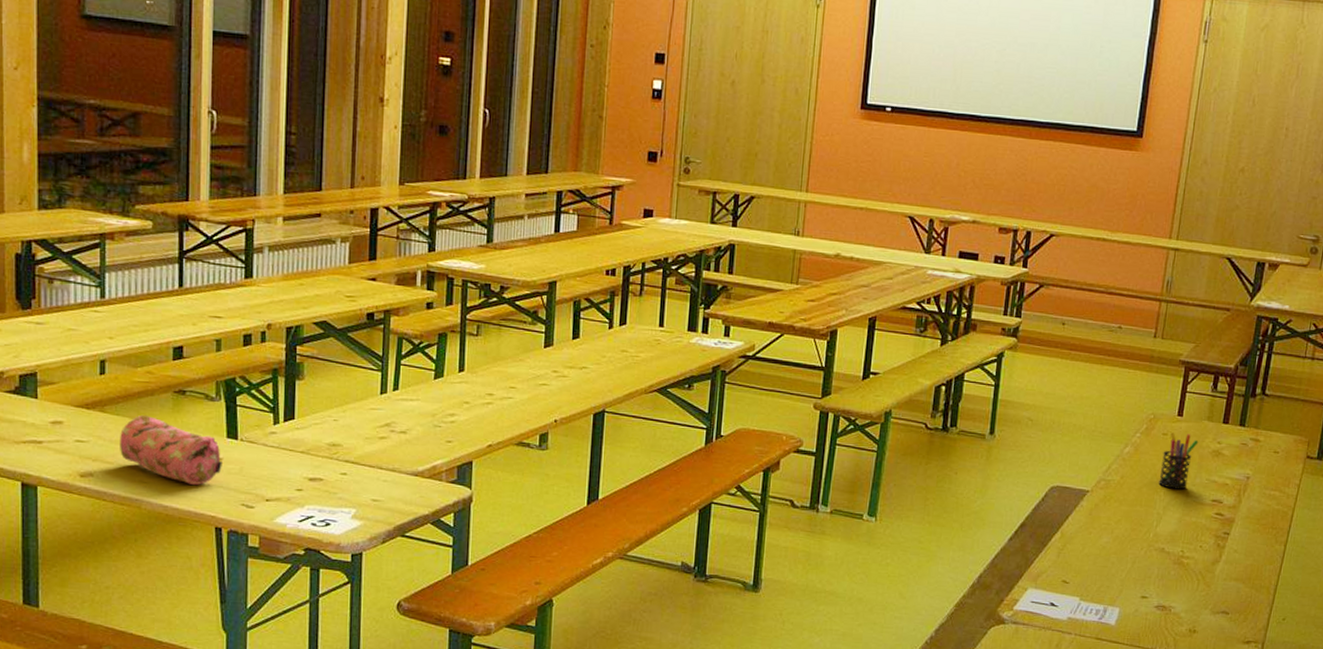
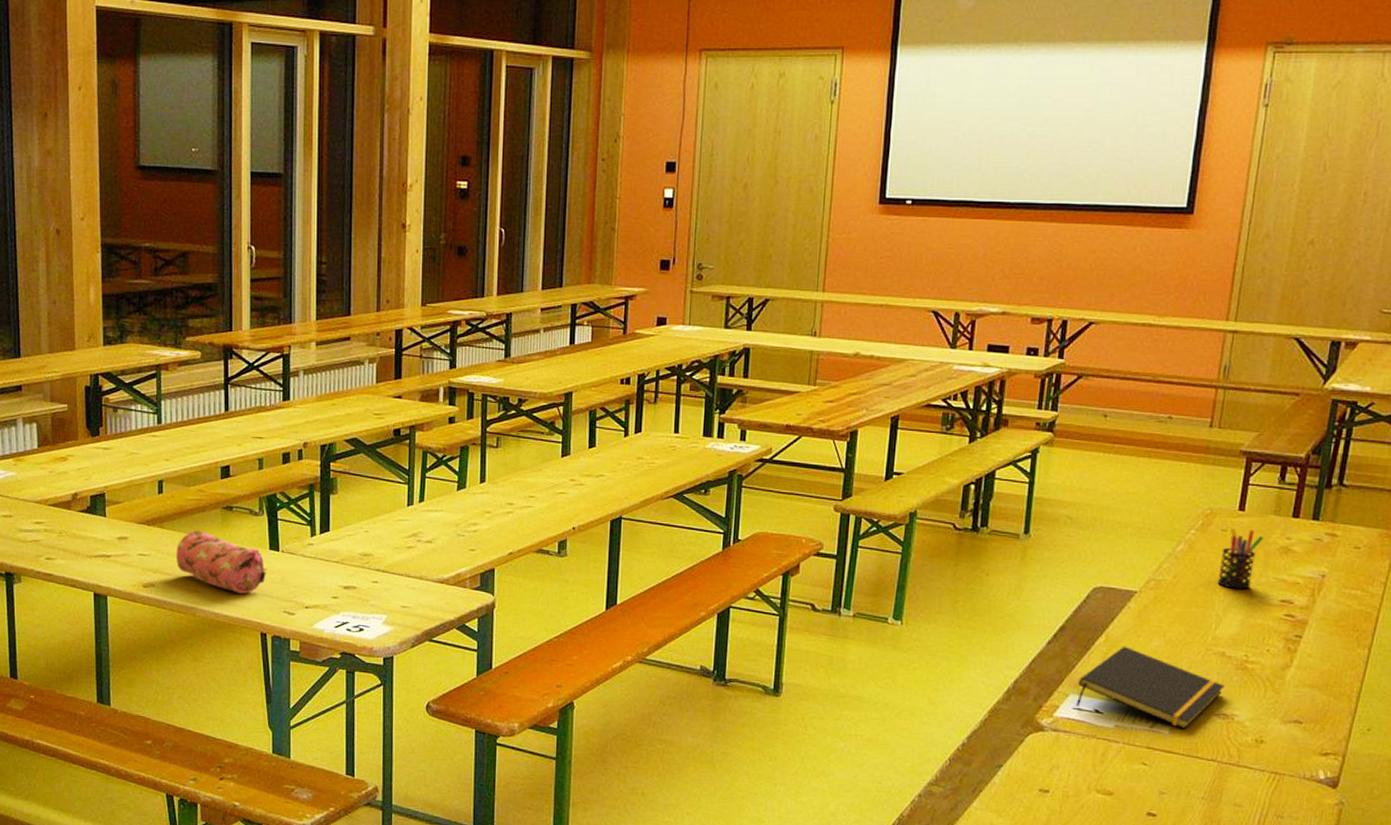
notepad: none [1033,542,1164,621] -> present [1075,646,1225,730]

